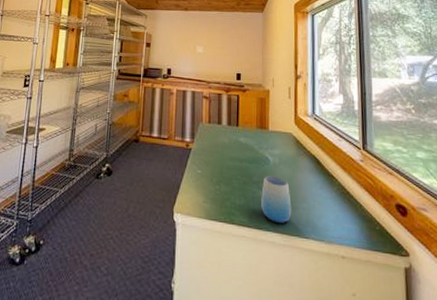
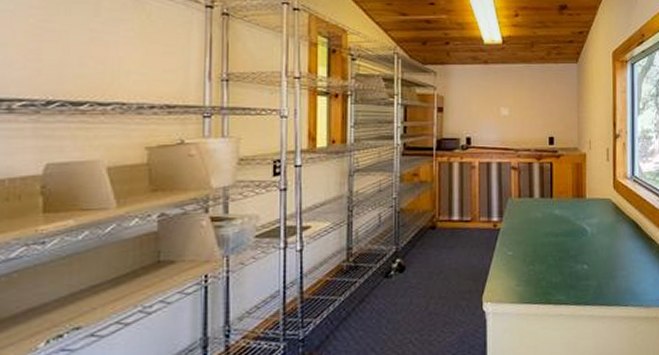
cup: present [261,175,292,223] -> none [579,246,611,295]

